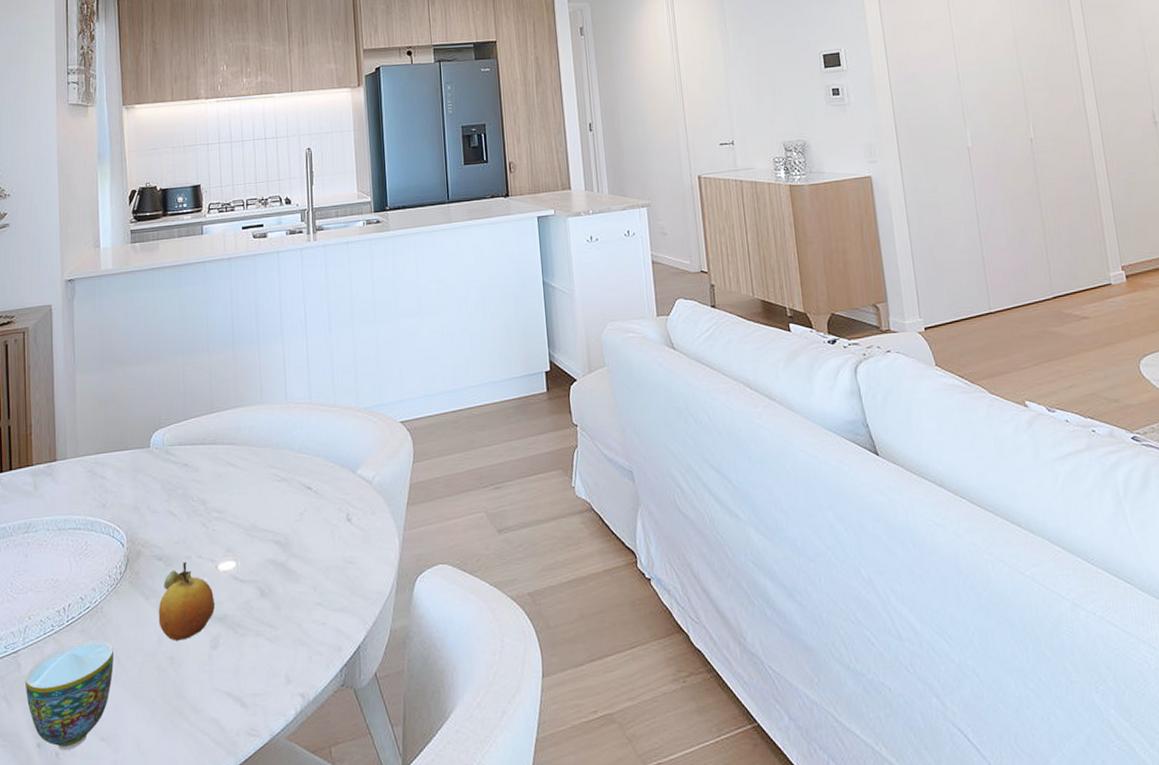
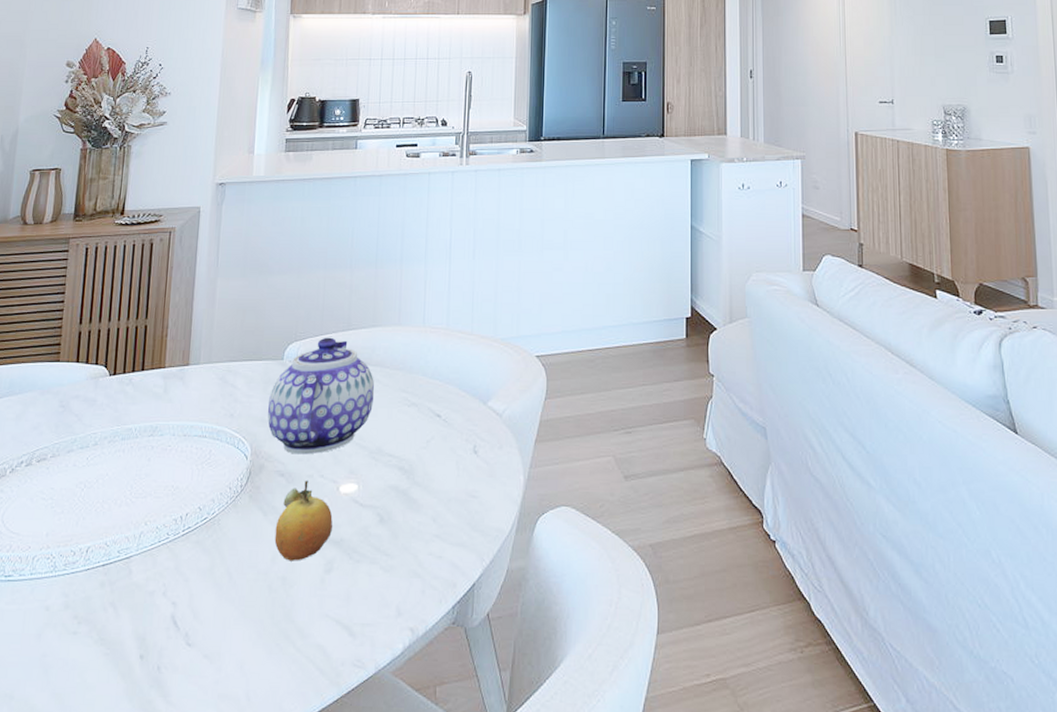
teacup: present [24,640,114,750] -> none [134,552,226,664]
teapot: none [138,421,244,538] -> present [267,337,375,455]

